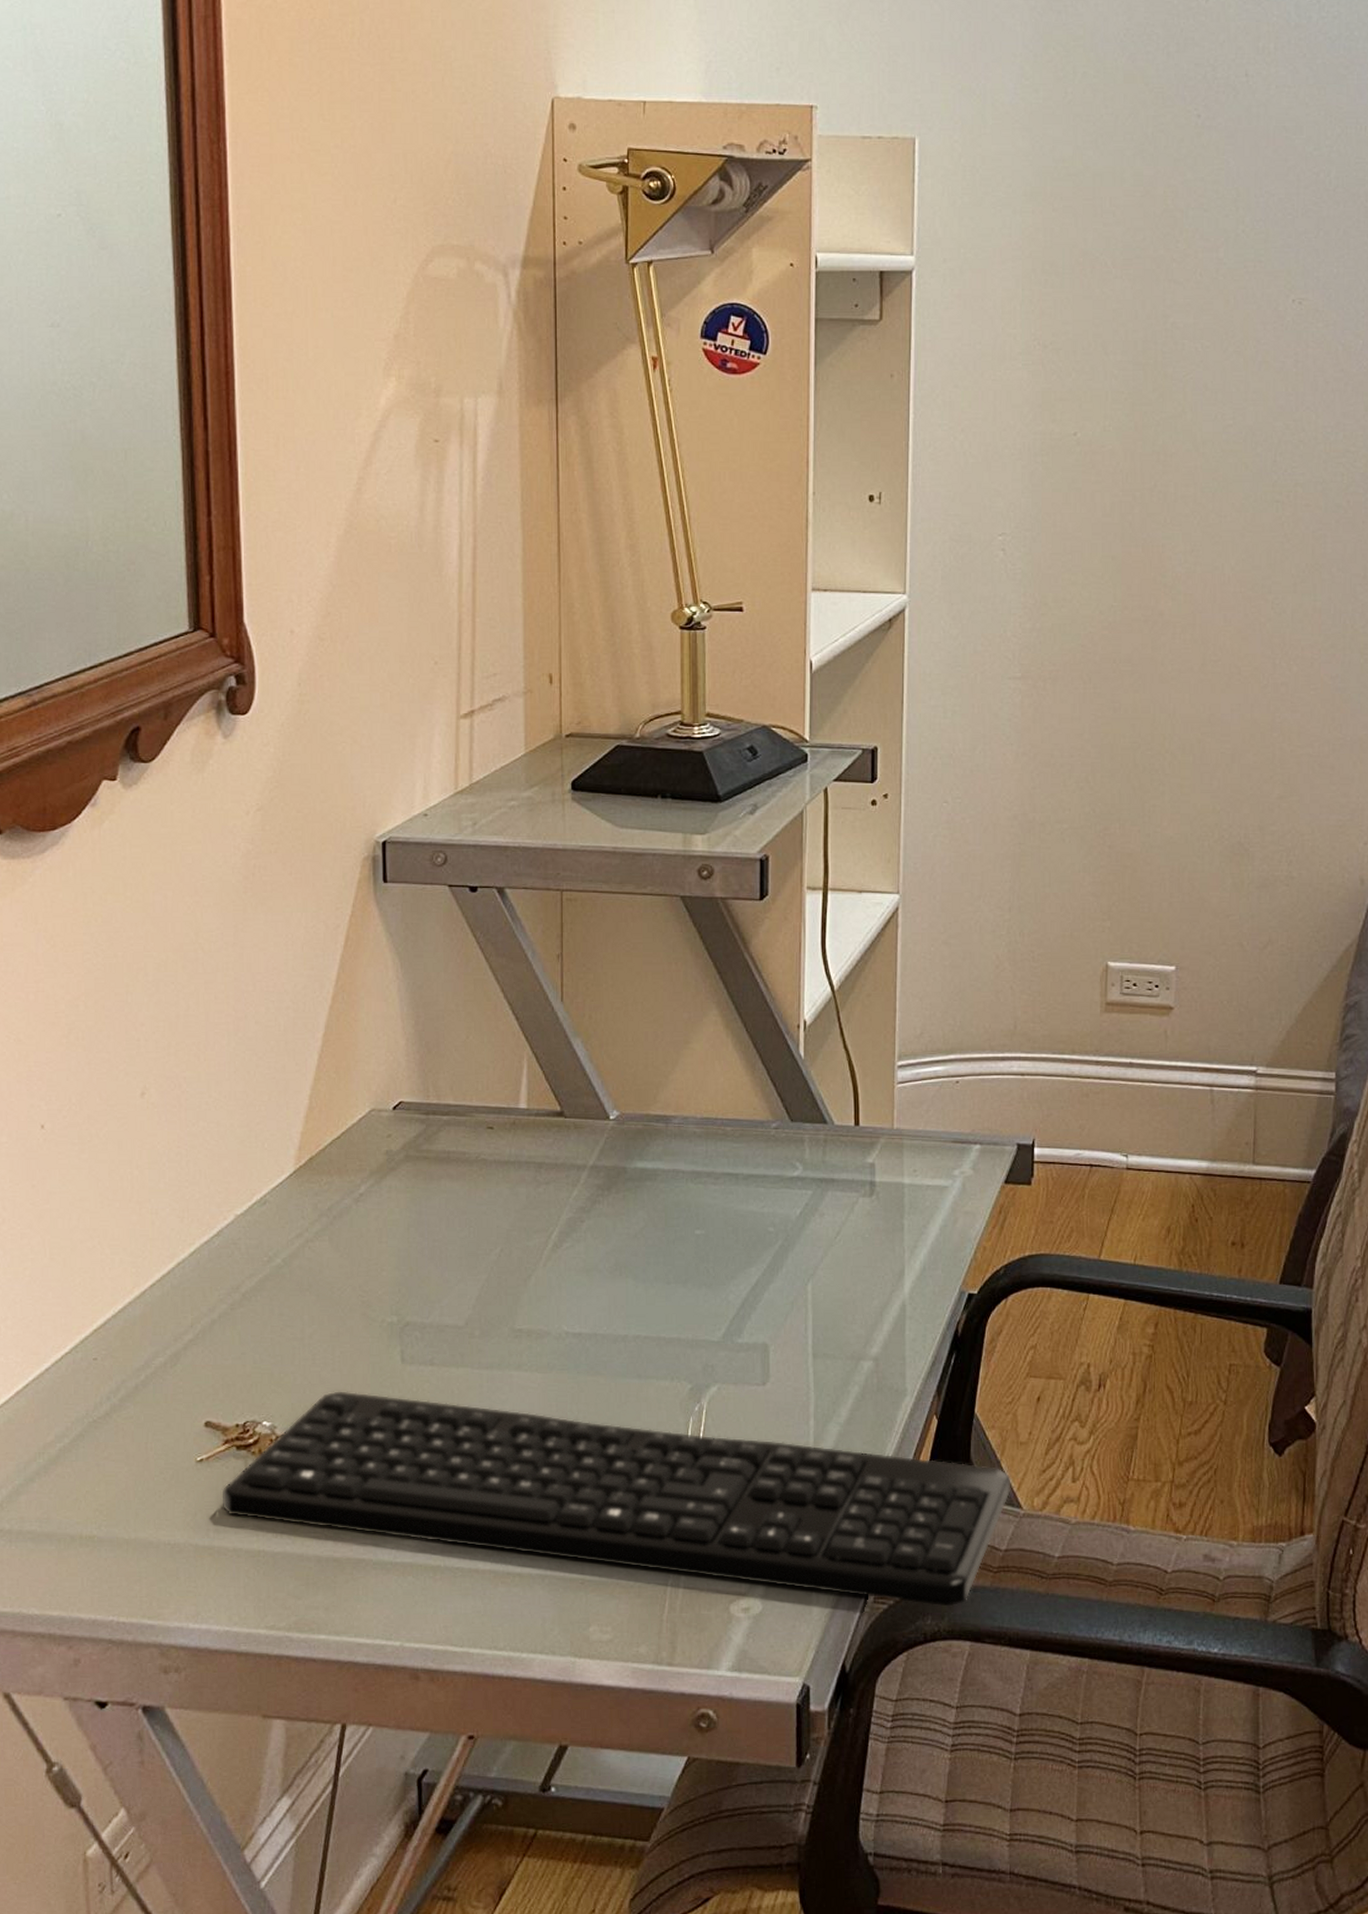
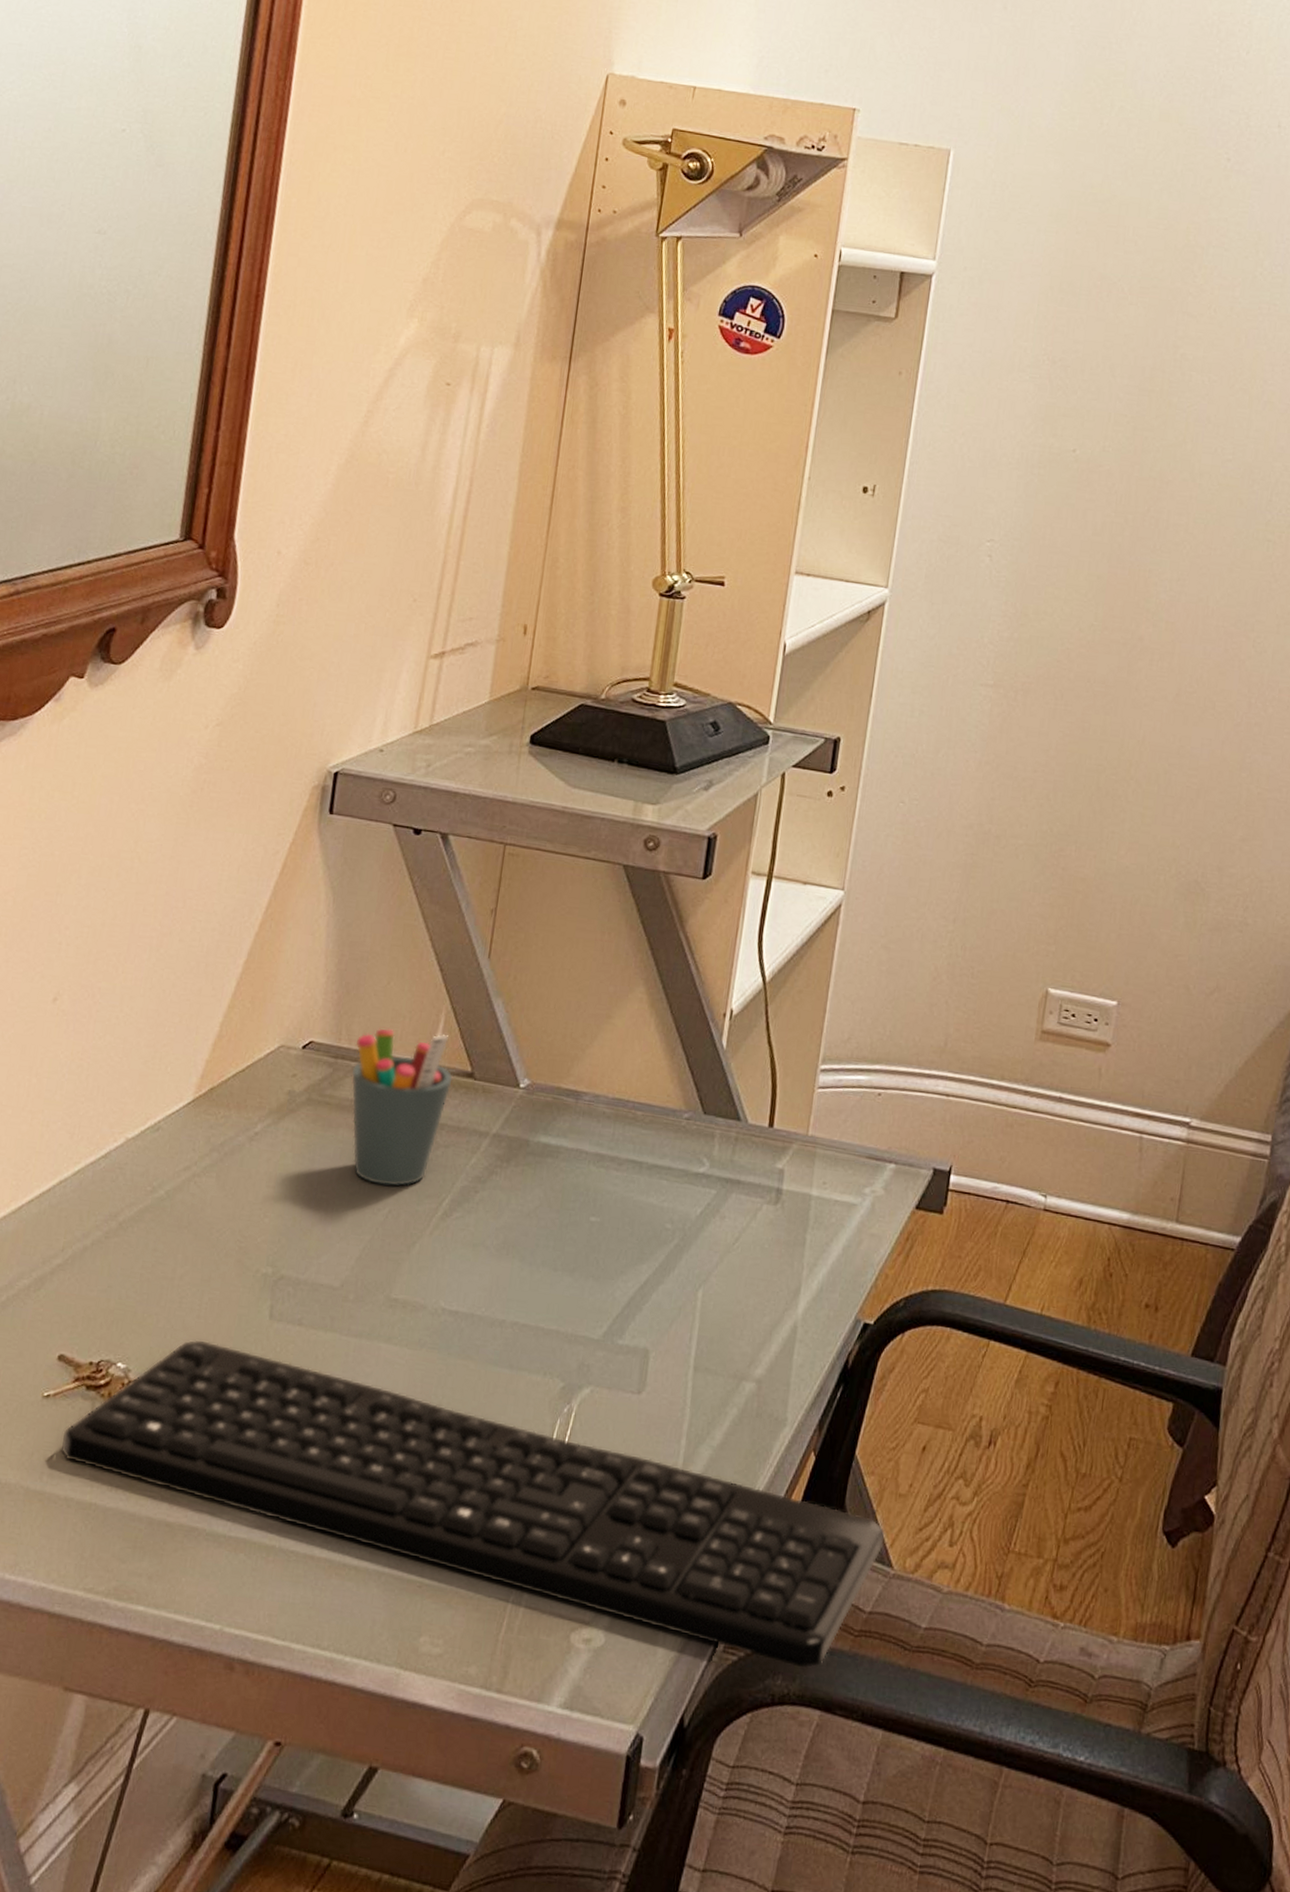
pen holder: none [444,1078,544,1226] -> present [351,1028,453,1186]

